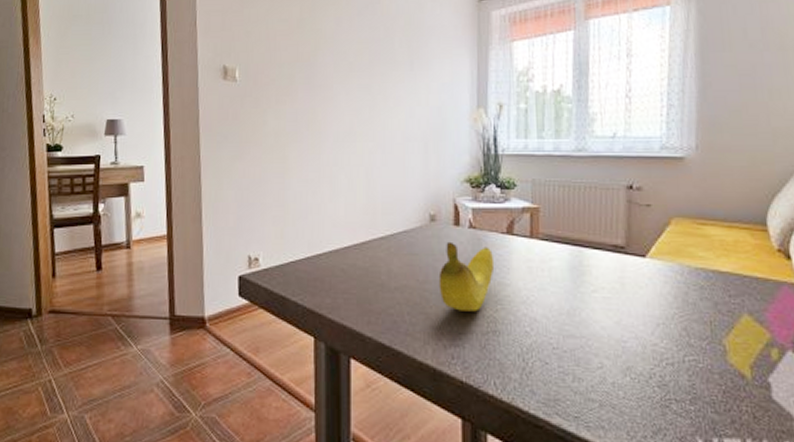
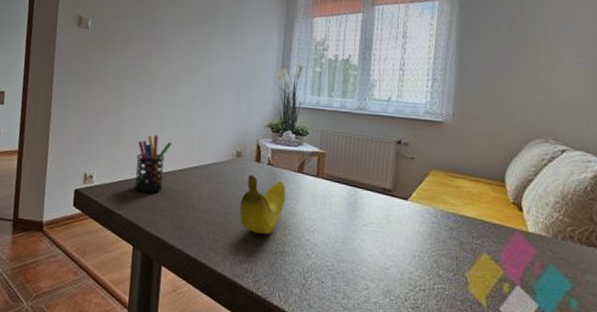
pen holder: none [309,203,350,273] -> present [135,135,172,193]

